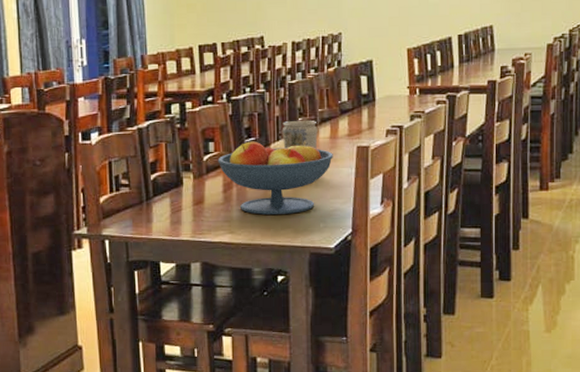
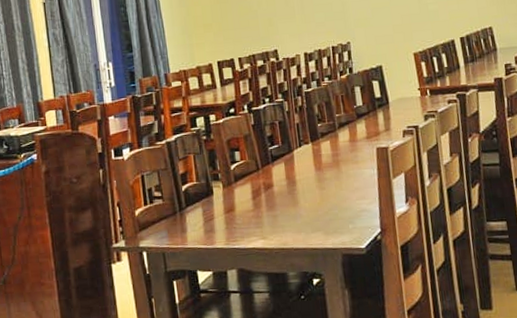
fruit bowl: present [217,141,333,215] -> none [244,145,355,219]
vase: present [281,120,318,149] -> none [302,125,338,154]

